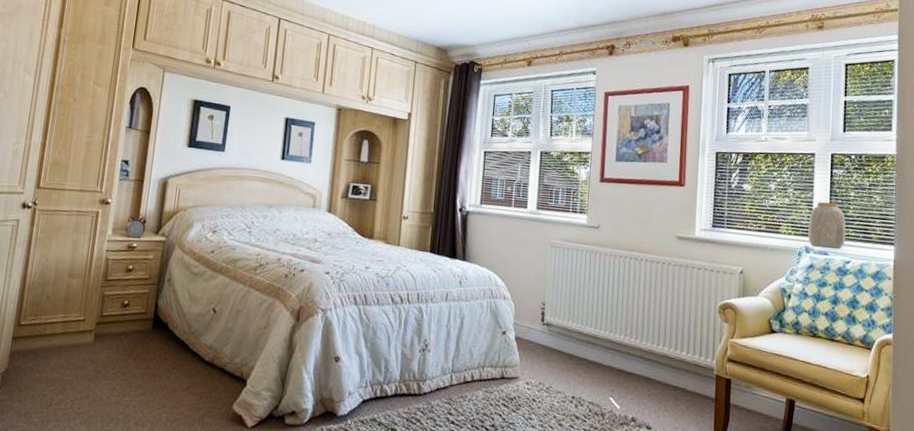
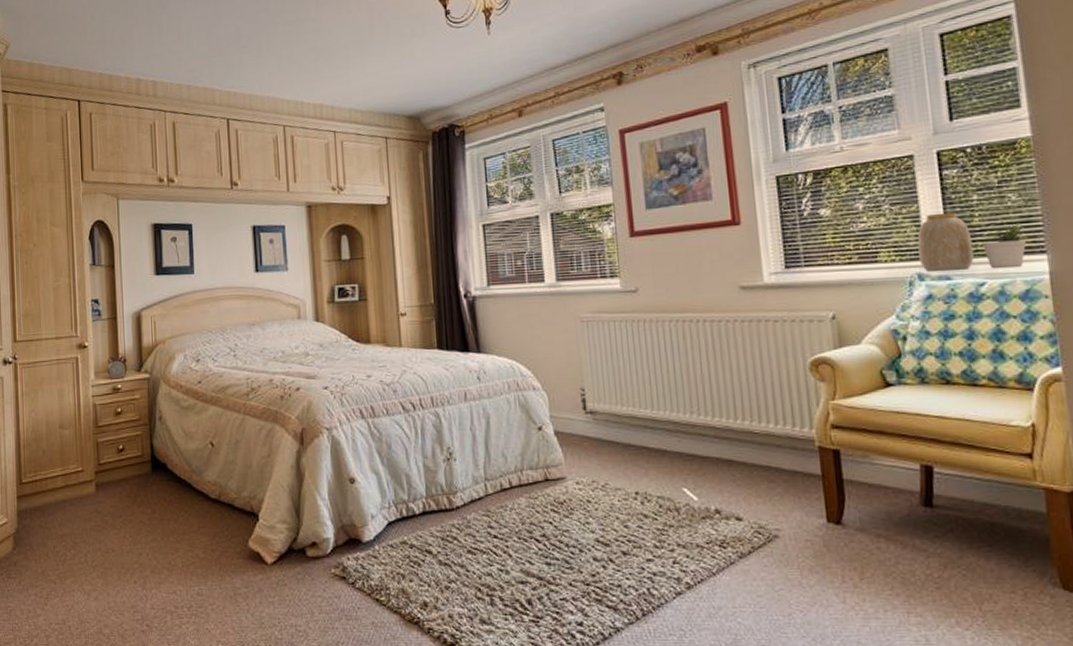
potted plant: none [851,218,884,254] -> present [981,222,1028,269]

